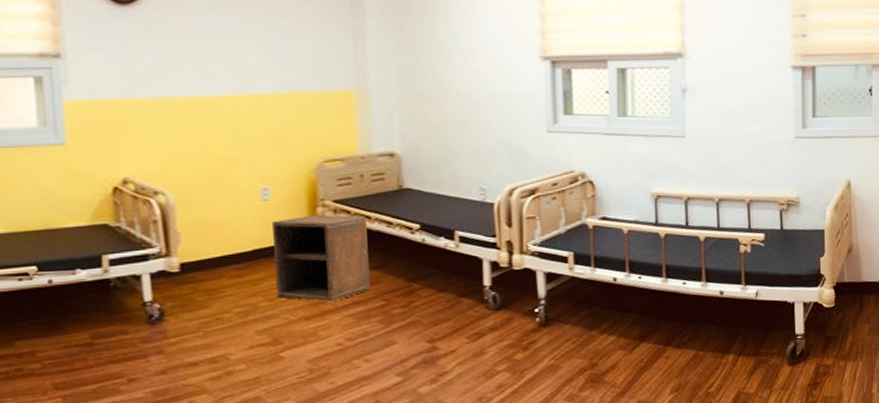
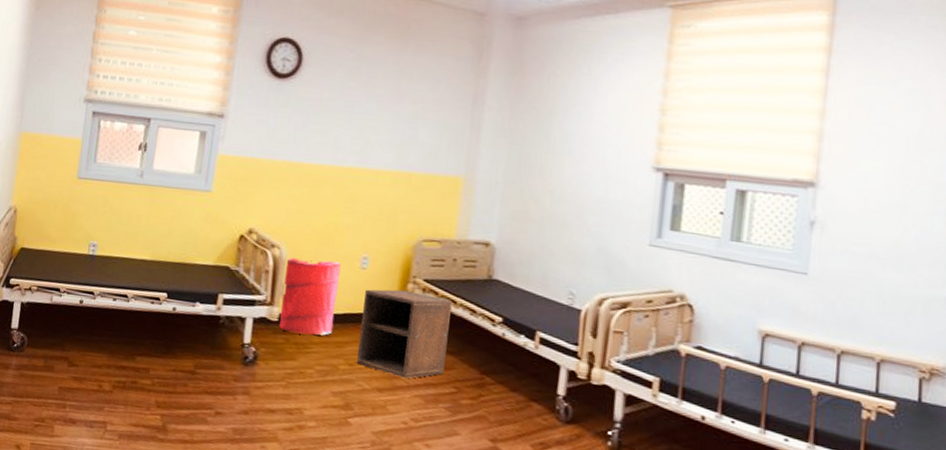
laundry hamper: none [175,198,245,281] -> present [279,257,341,336]

